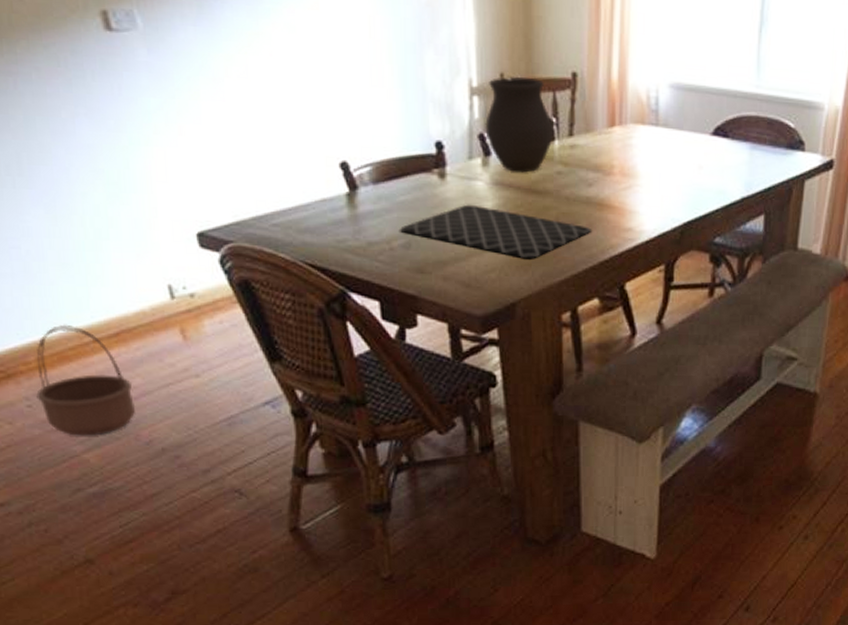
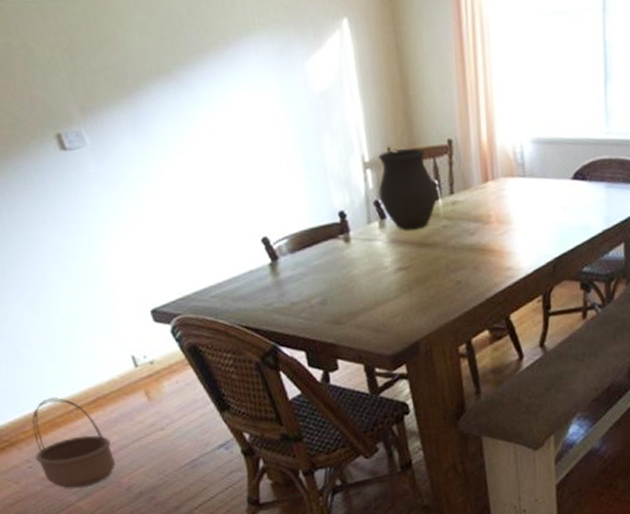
placemat: present [400,204,591,259] -> none [316,261,477,303]

